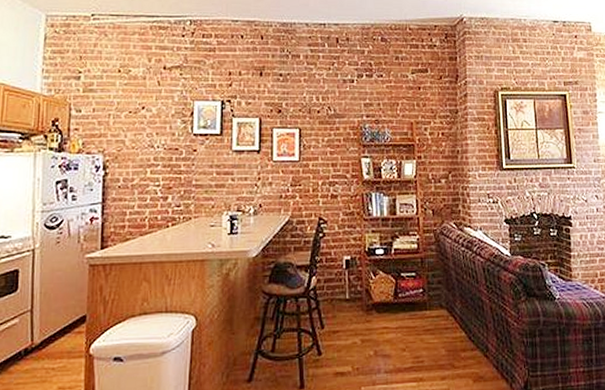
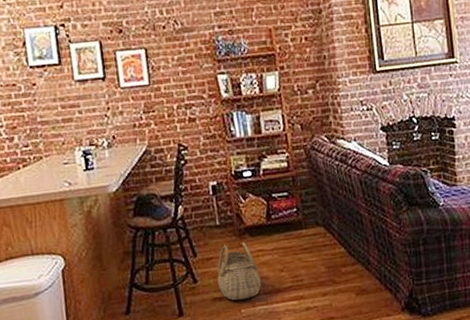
basket: none [342,318,383,377] -> present [217,242,261,301]

